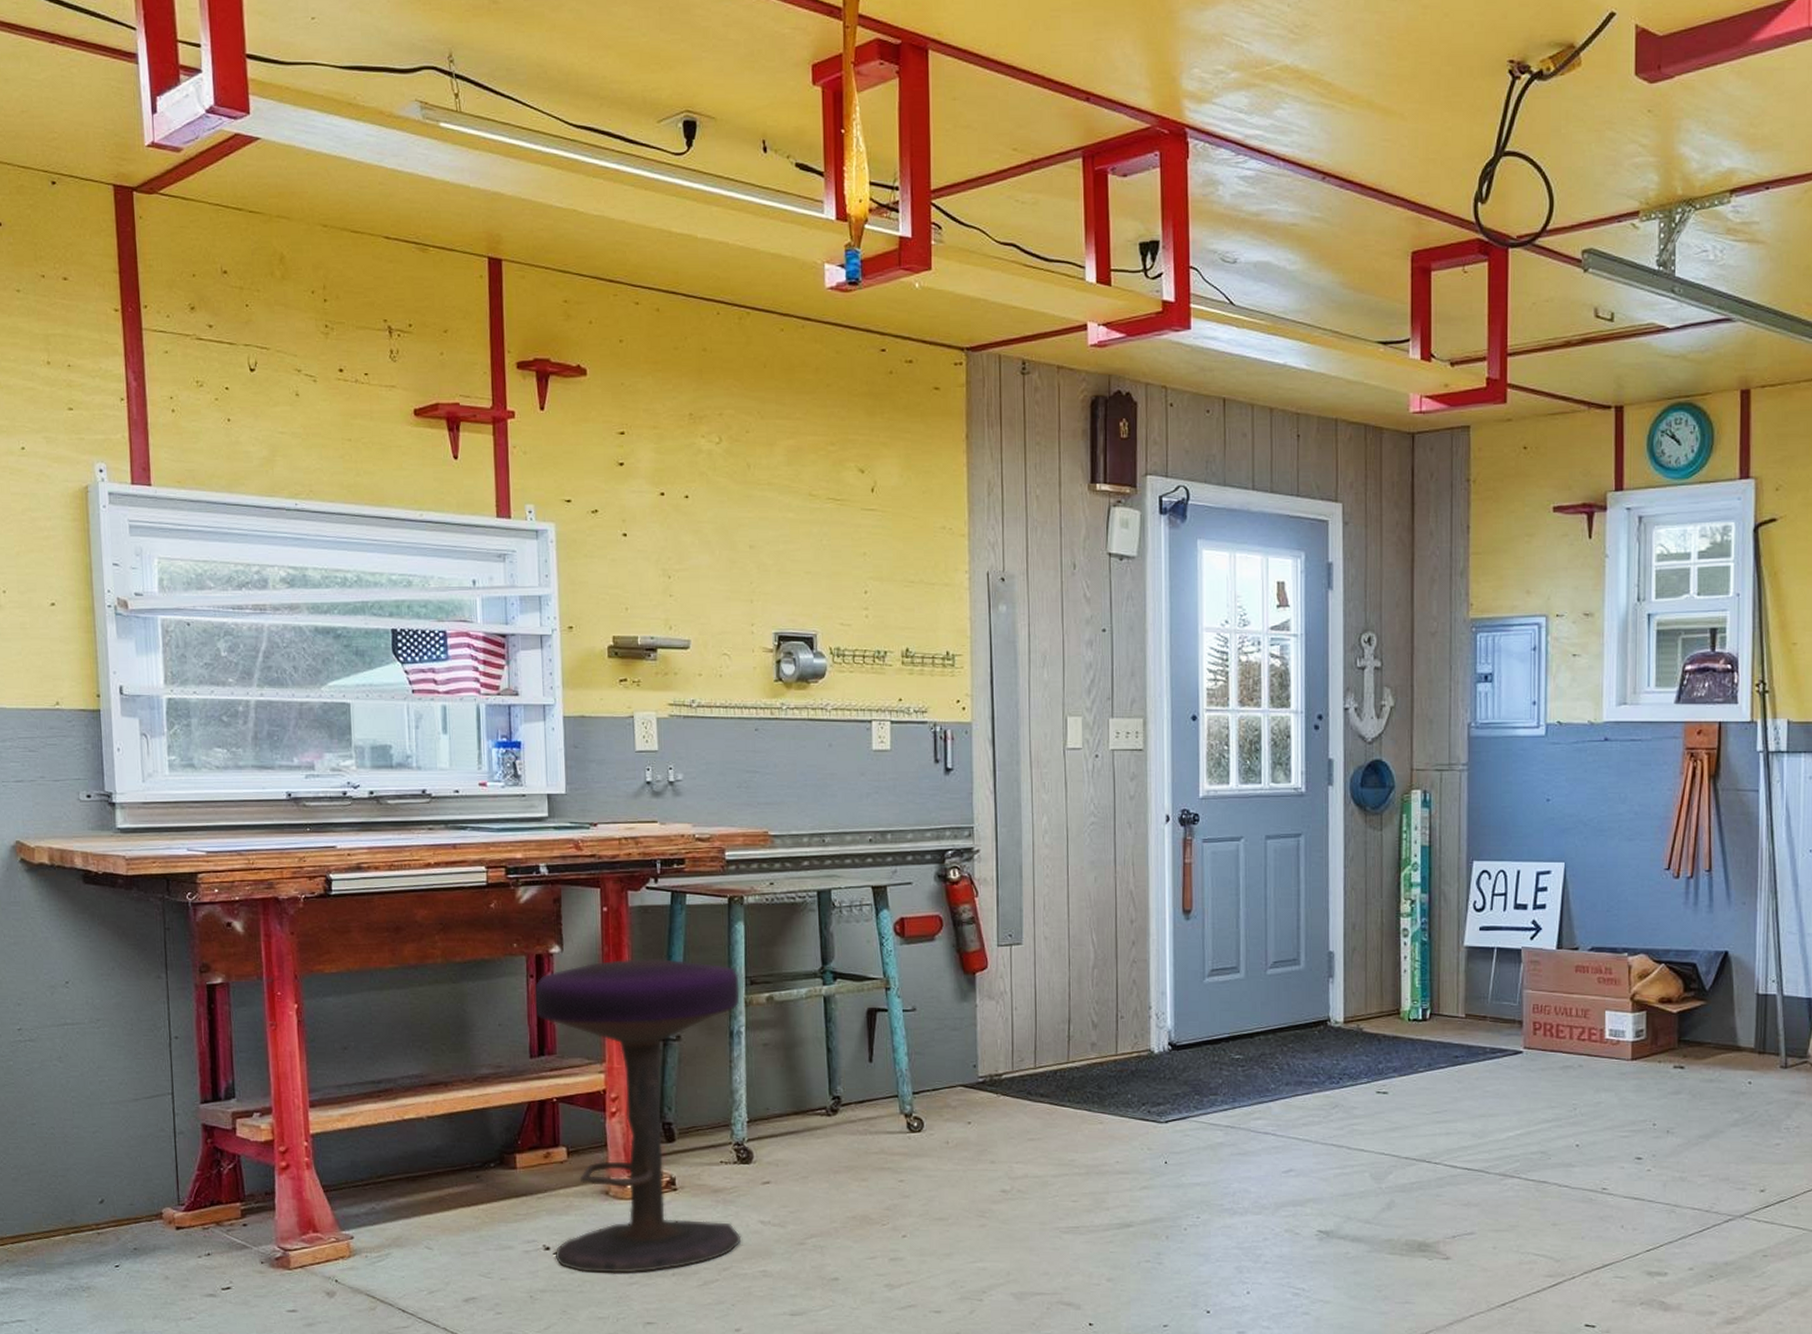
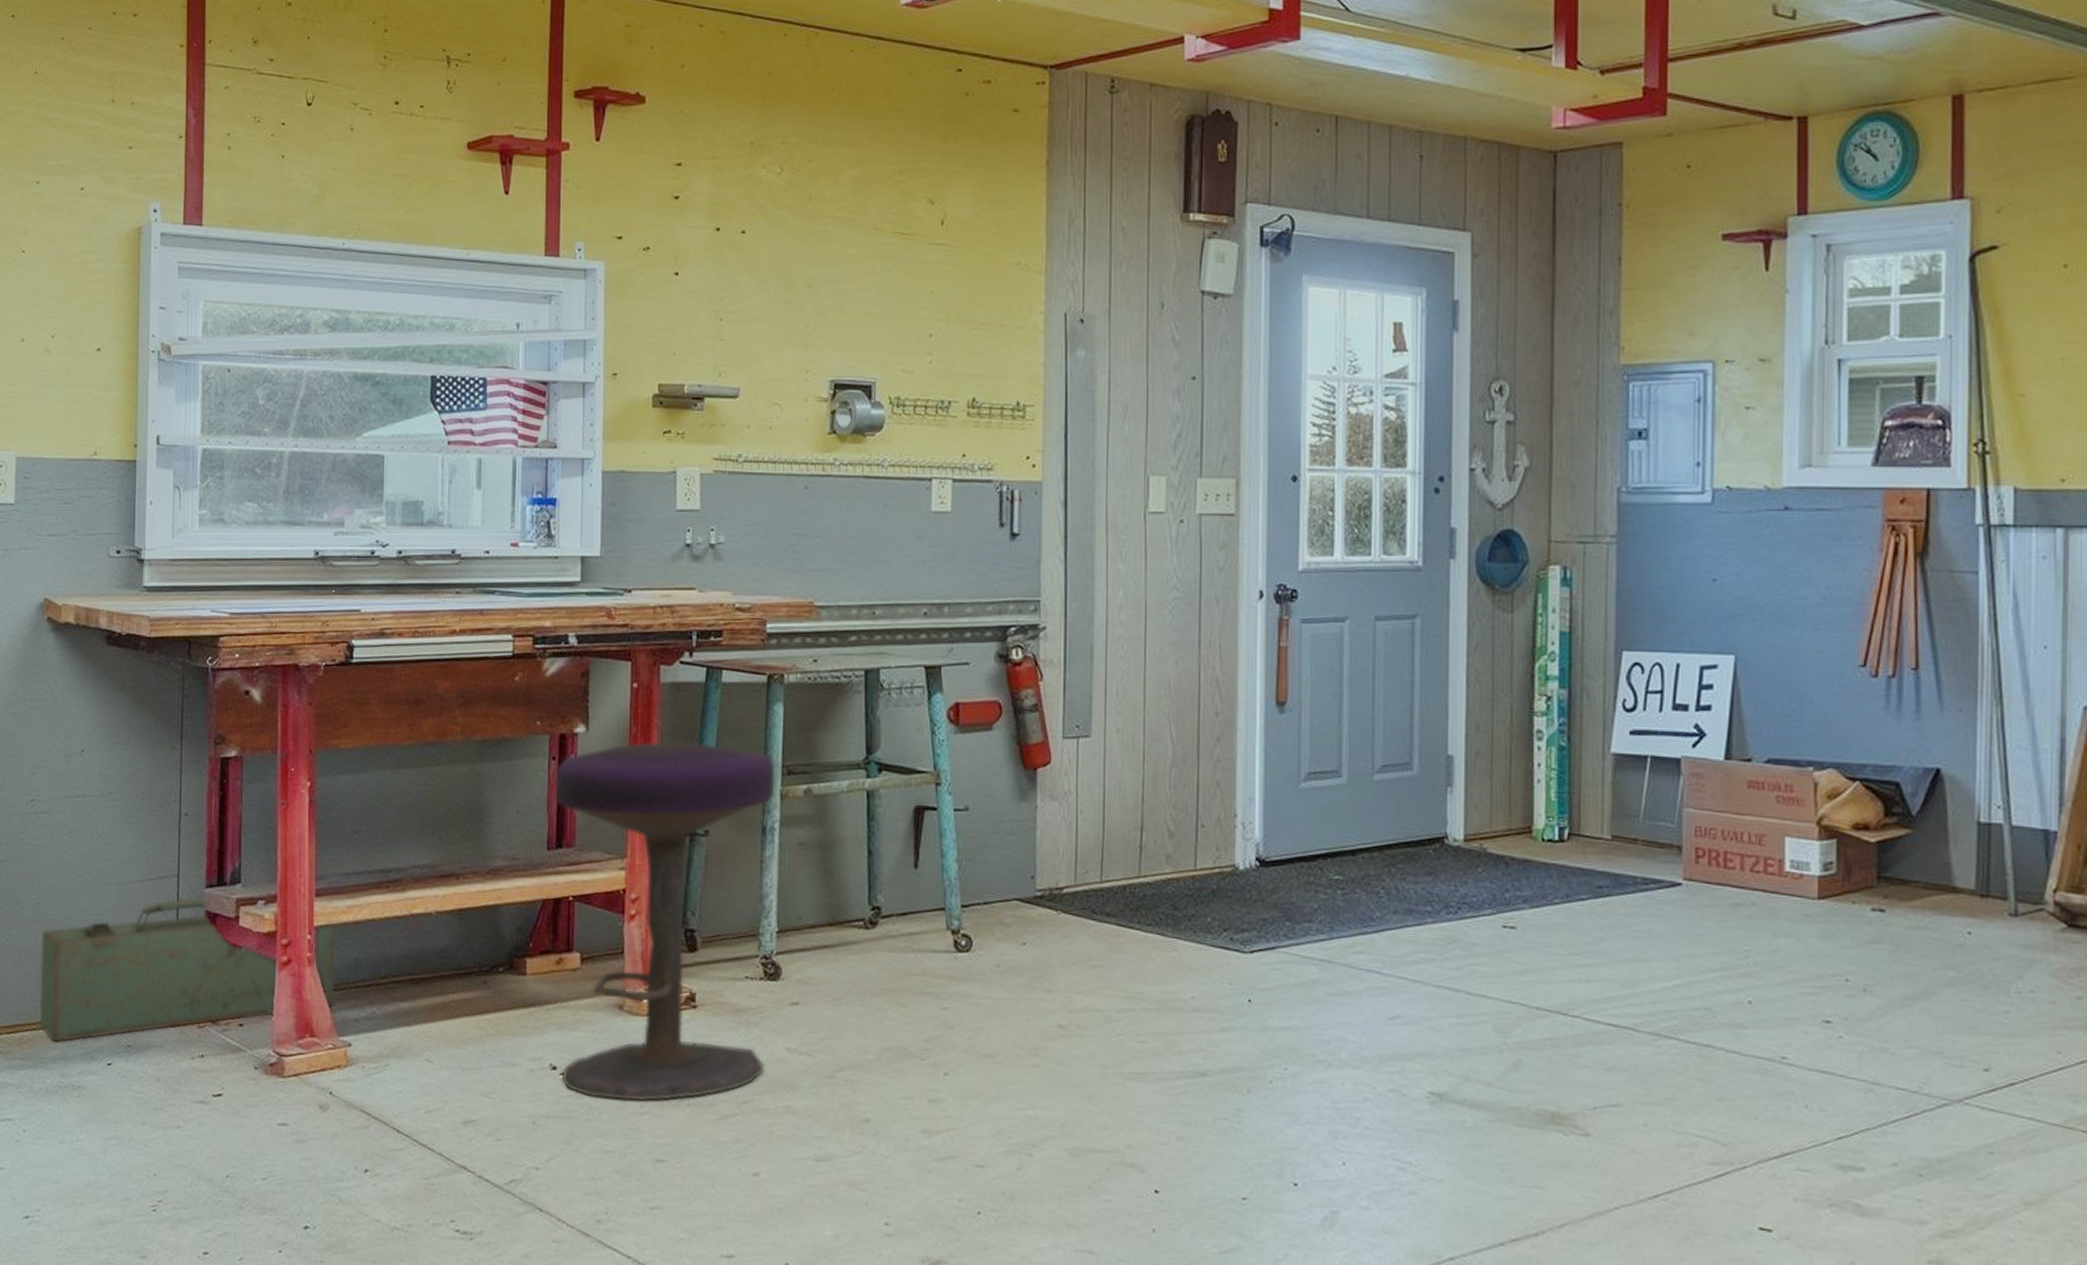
toolbox: none [39,1112,334,1249] -> present [39,897,336,1043]

